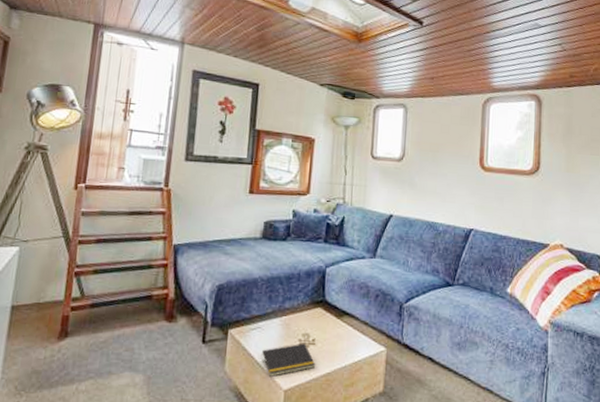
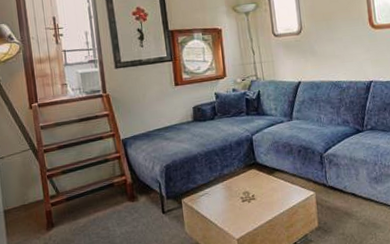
notepad: present [260,343,316,377] -> none [212,199,259,230]

